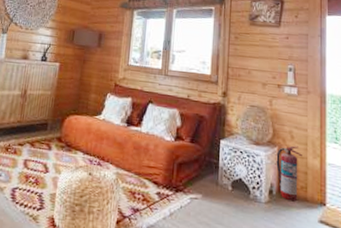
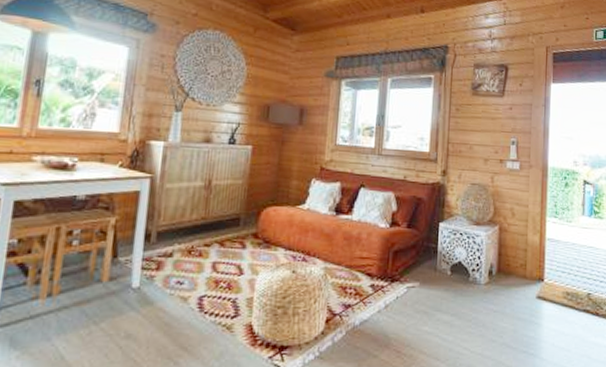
fire extinguisher: present [276,145,302,202] -> none [496,223,523,280]

